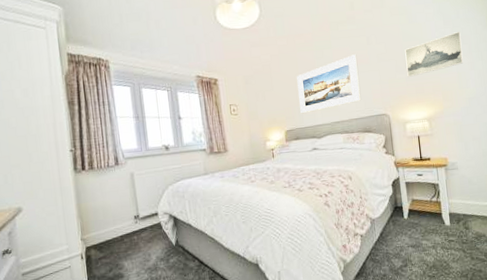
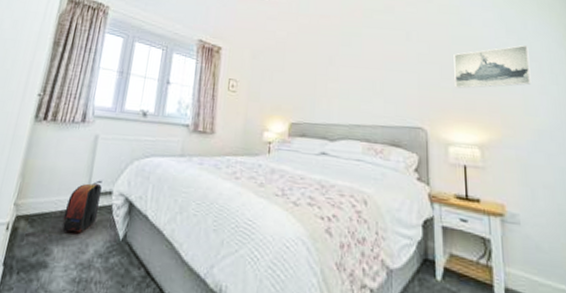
backpack: none [124,206,151,250] -> present [62,180,103,233]
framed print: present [297,54,361,114] -> none [313,49,392,107]

